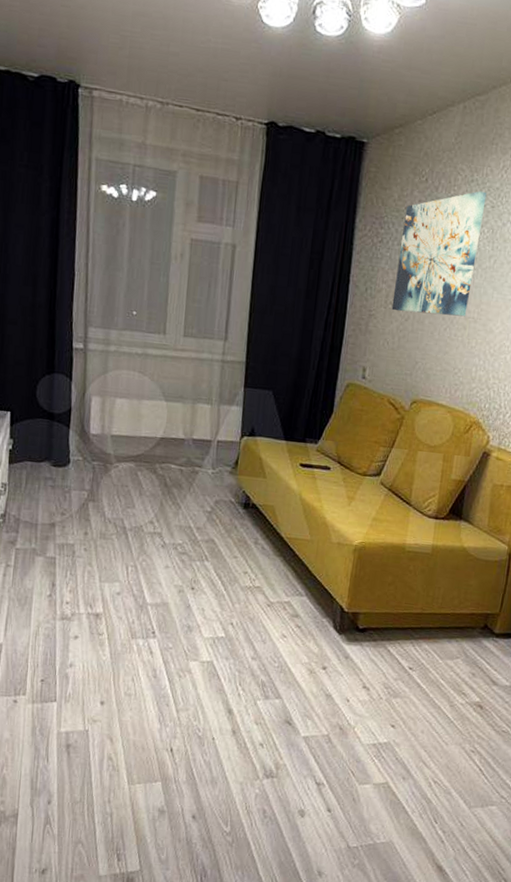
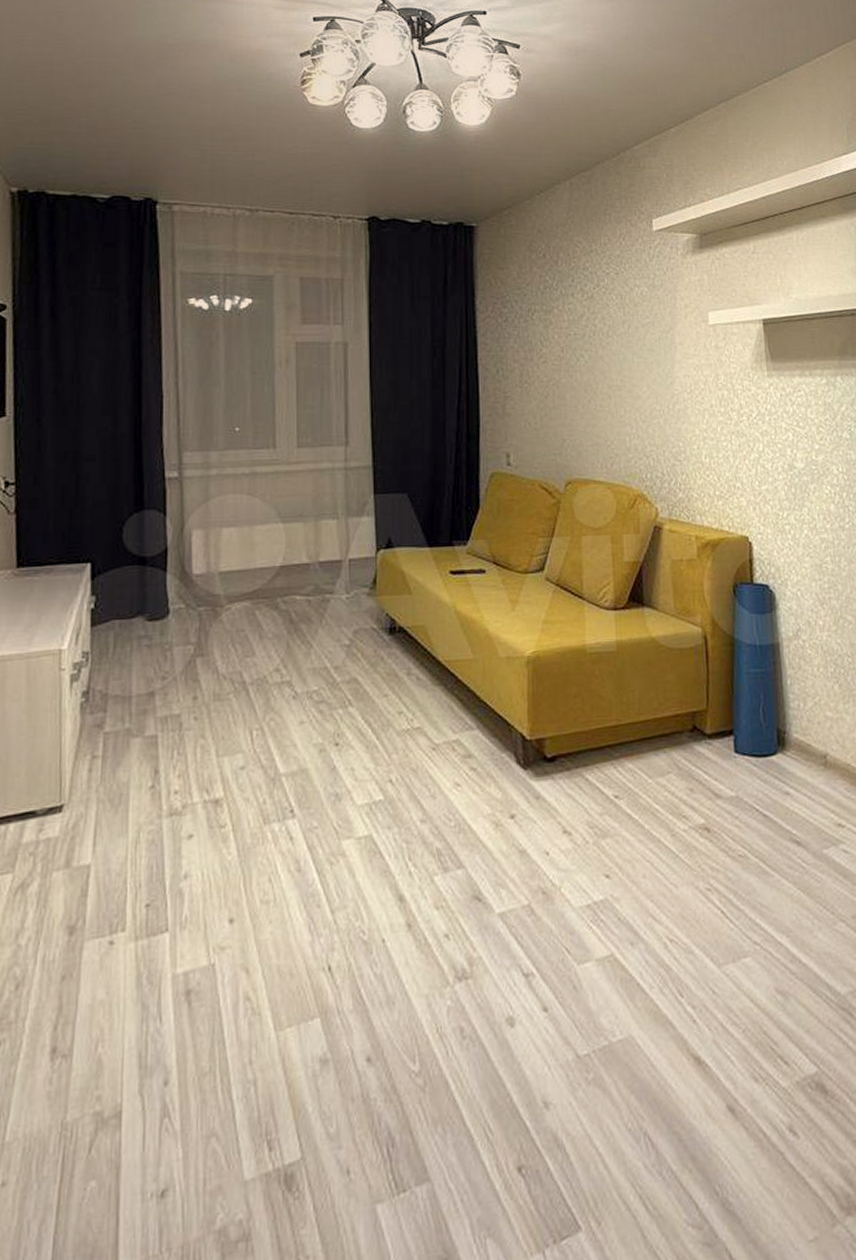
wall art: present [391,191,487,317] -> none [527,260,609,389]

